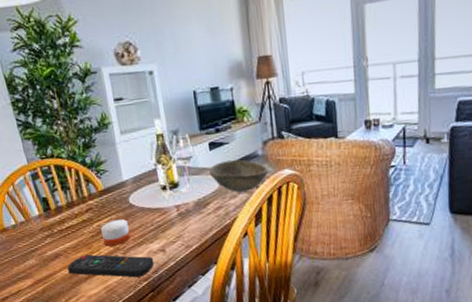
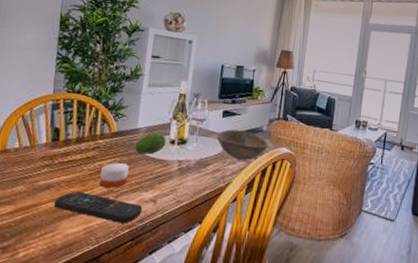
fruit: none [126,180,158,207] -> present [134,132,166,155]

